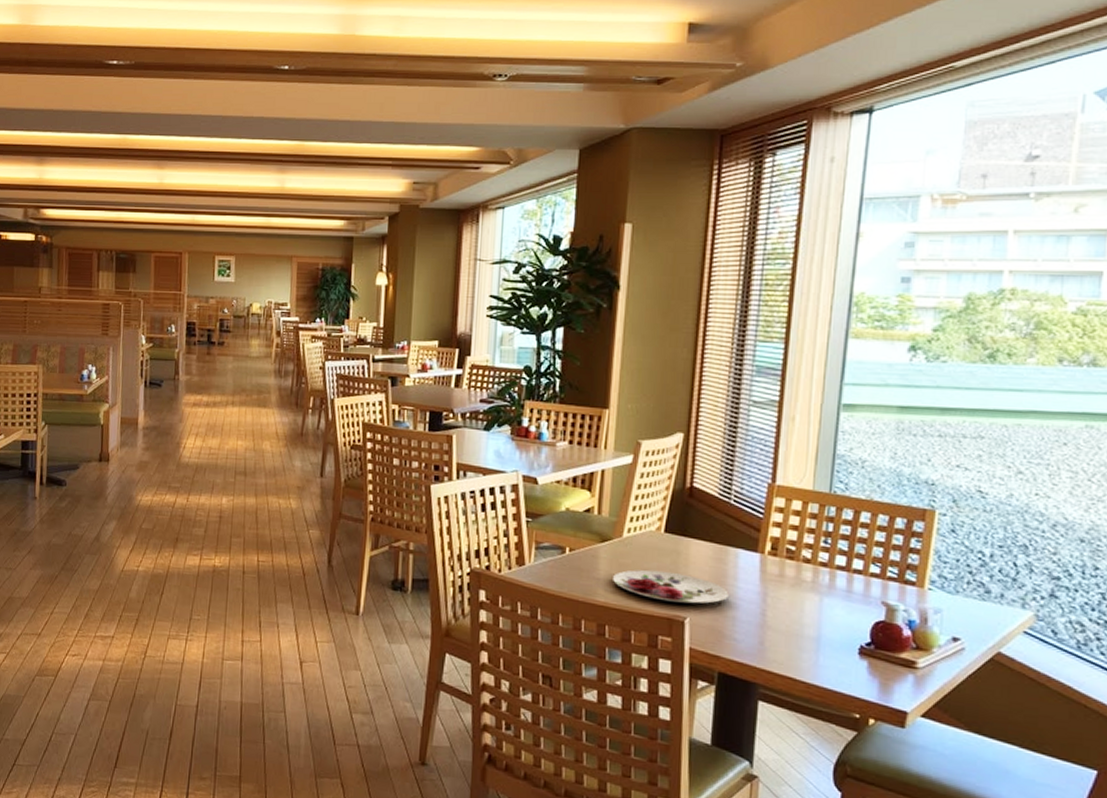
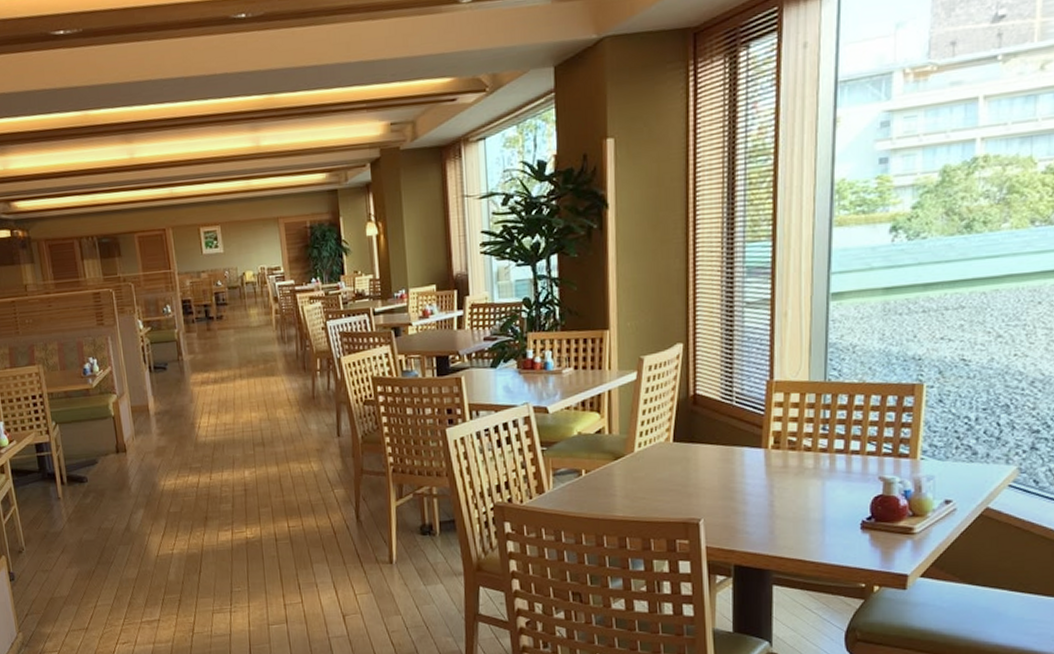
plate: present [613,569,729,604] -> none [629,478,738,507]

